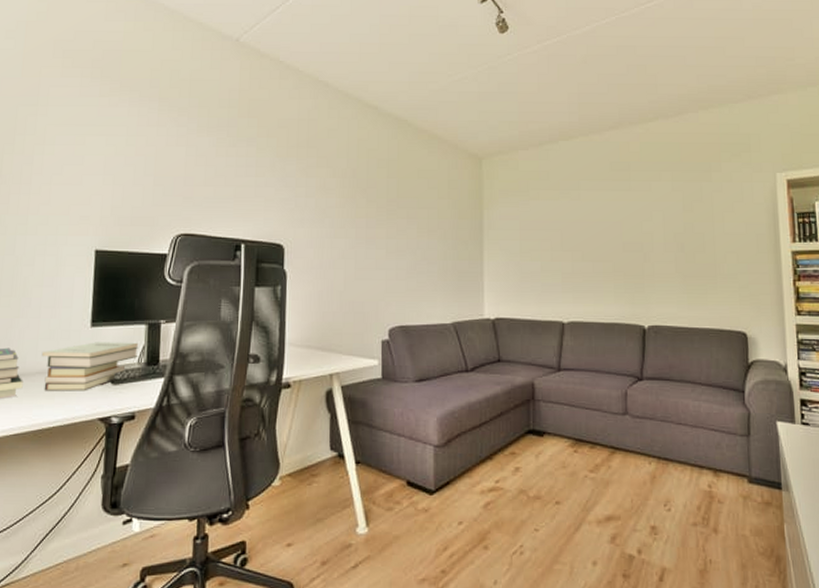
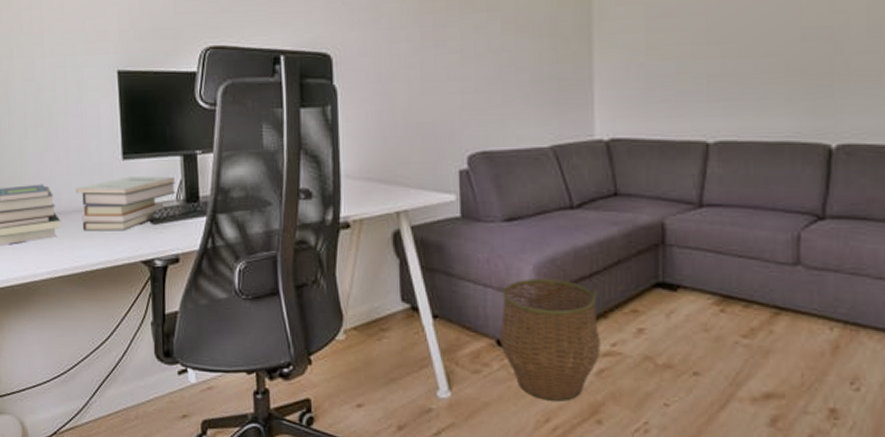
basket: none [409,428,487,531] -> present [499,278,601,402]

